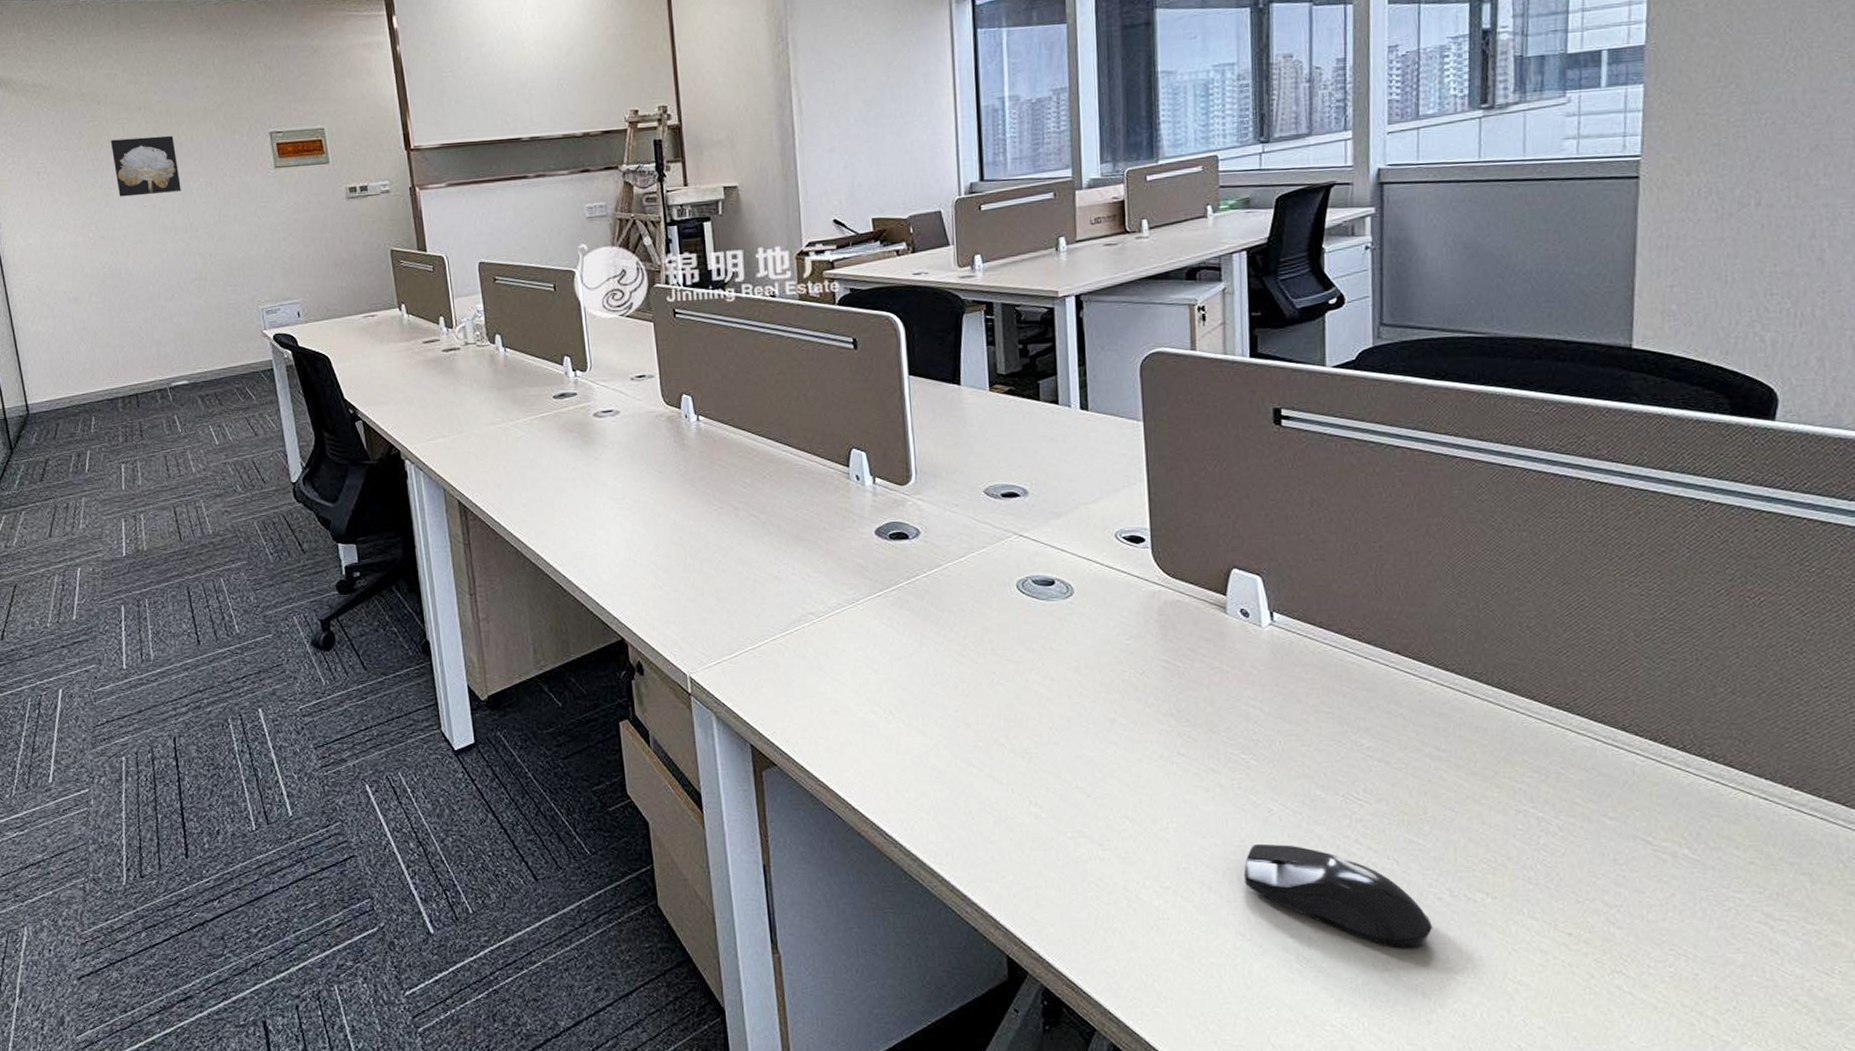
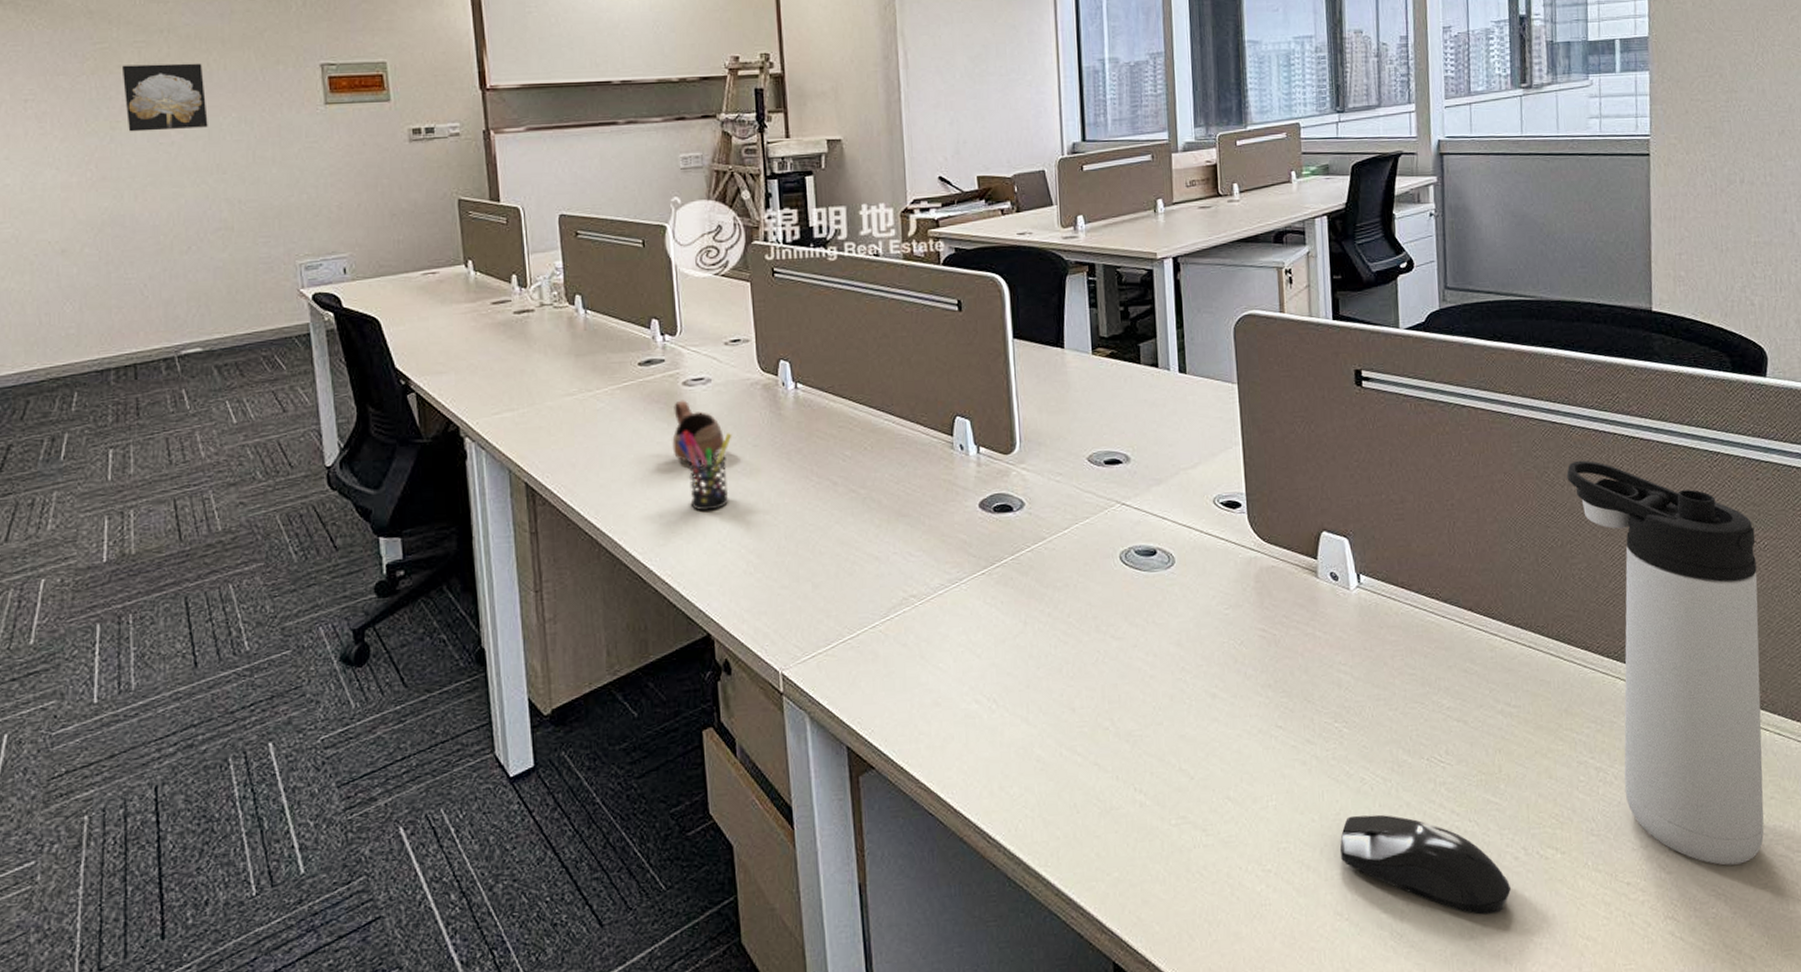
cup: none [585,430,633,485] -> present [672,400,724,462]
pen holder: none [589,458,640,530] -> present [676,431,732,511]
thermos bottle: none [1517,505,1749,927] -> present [1567,460,1764,866]

